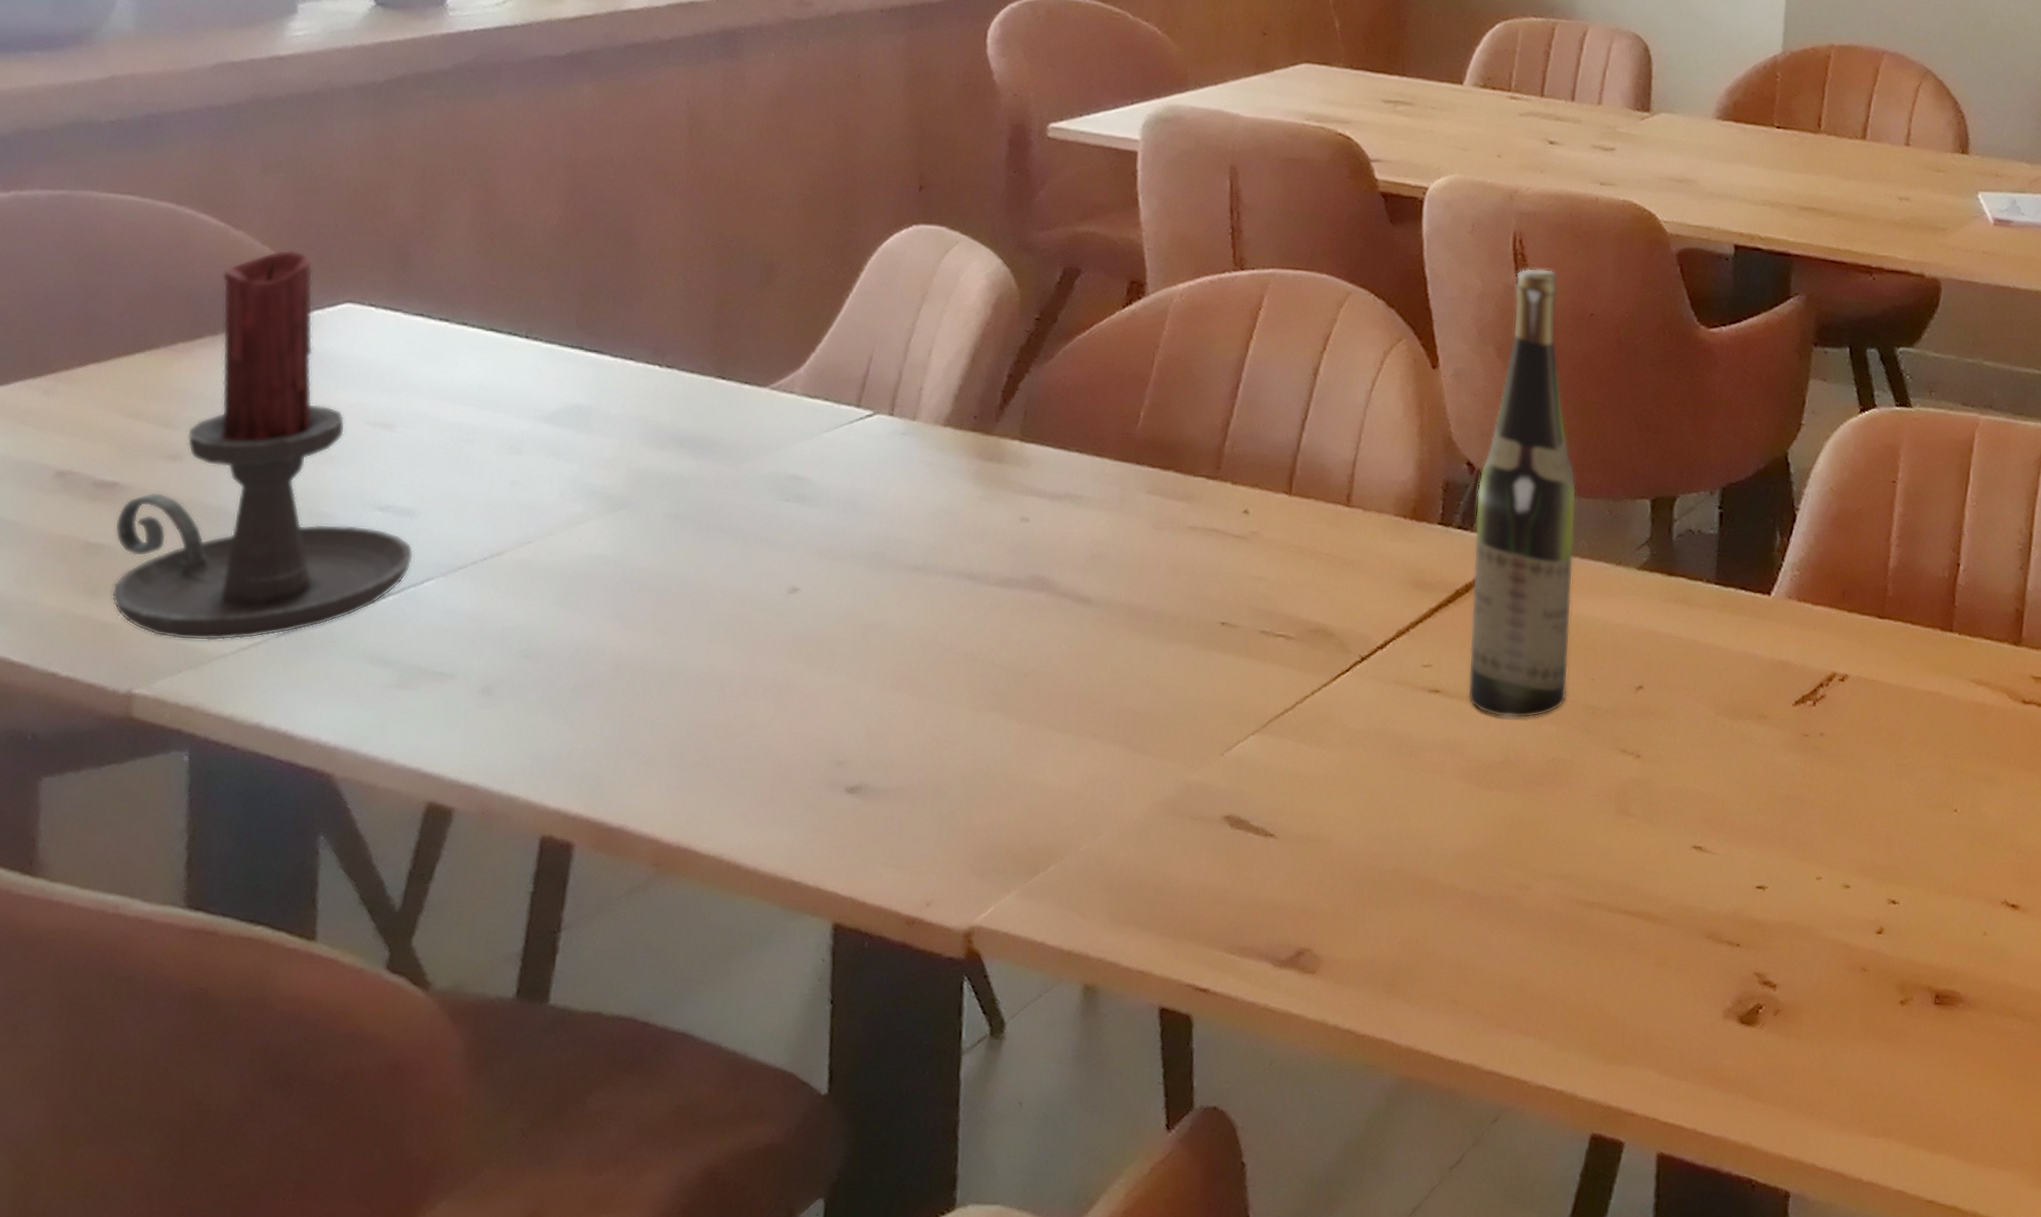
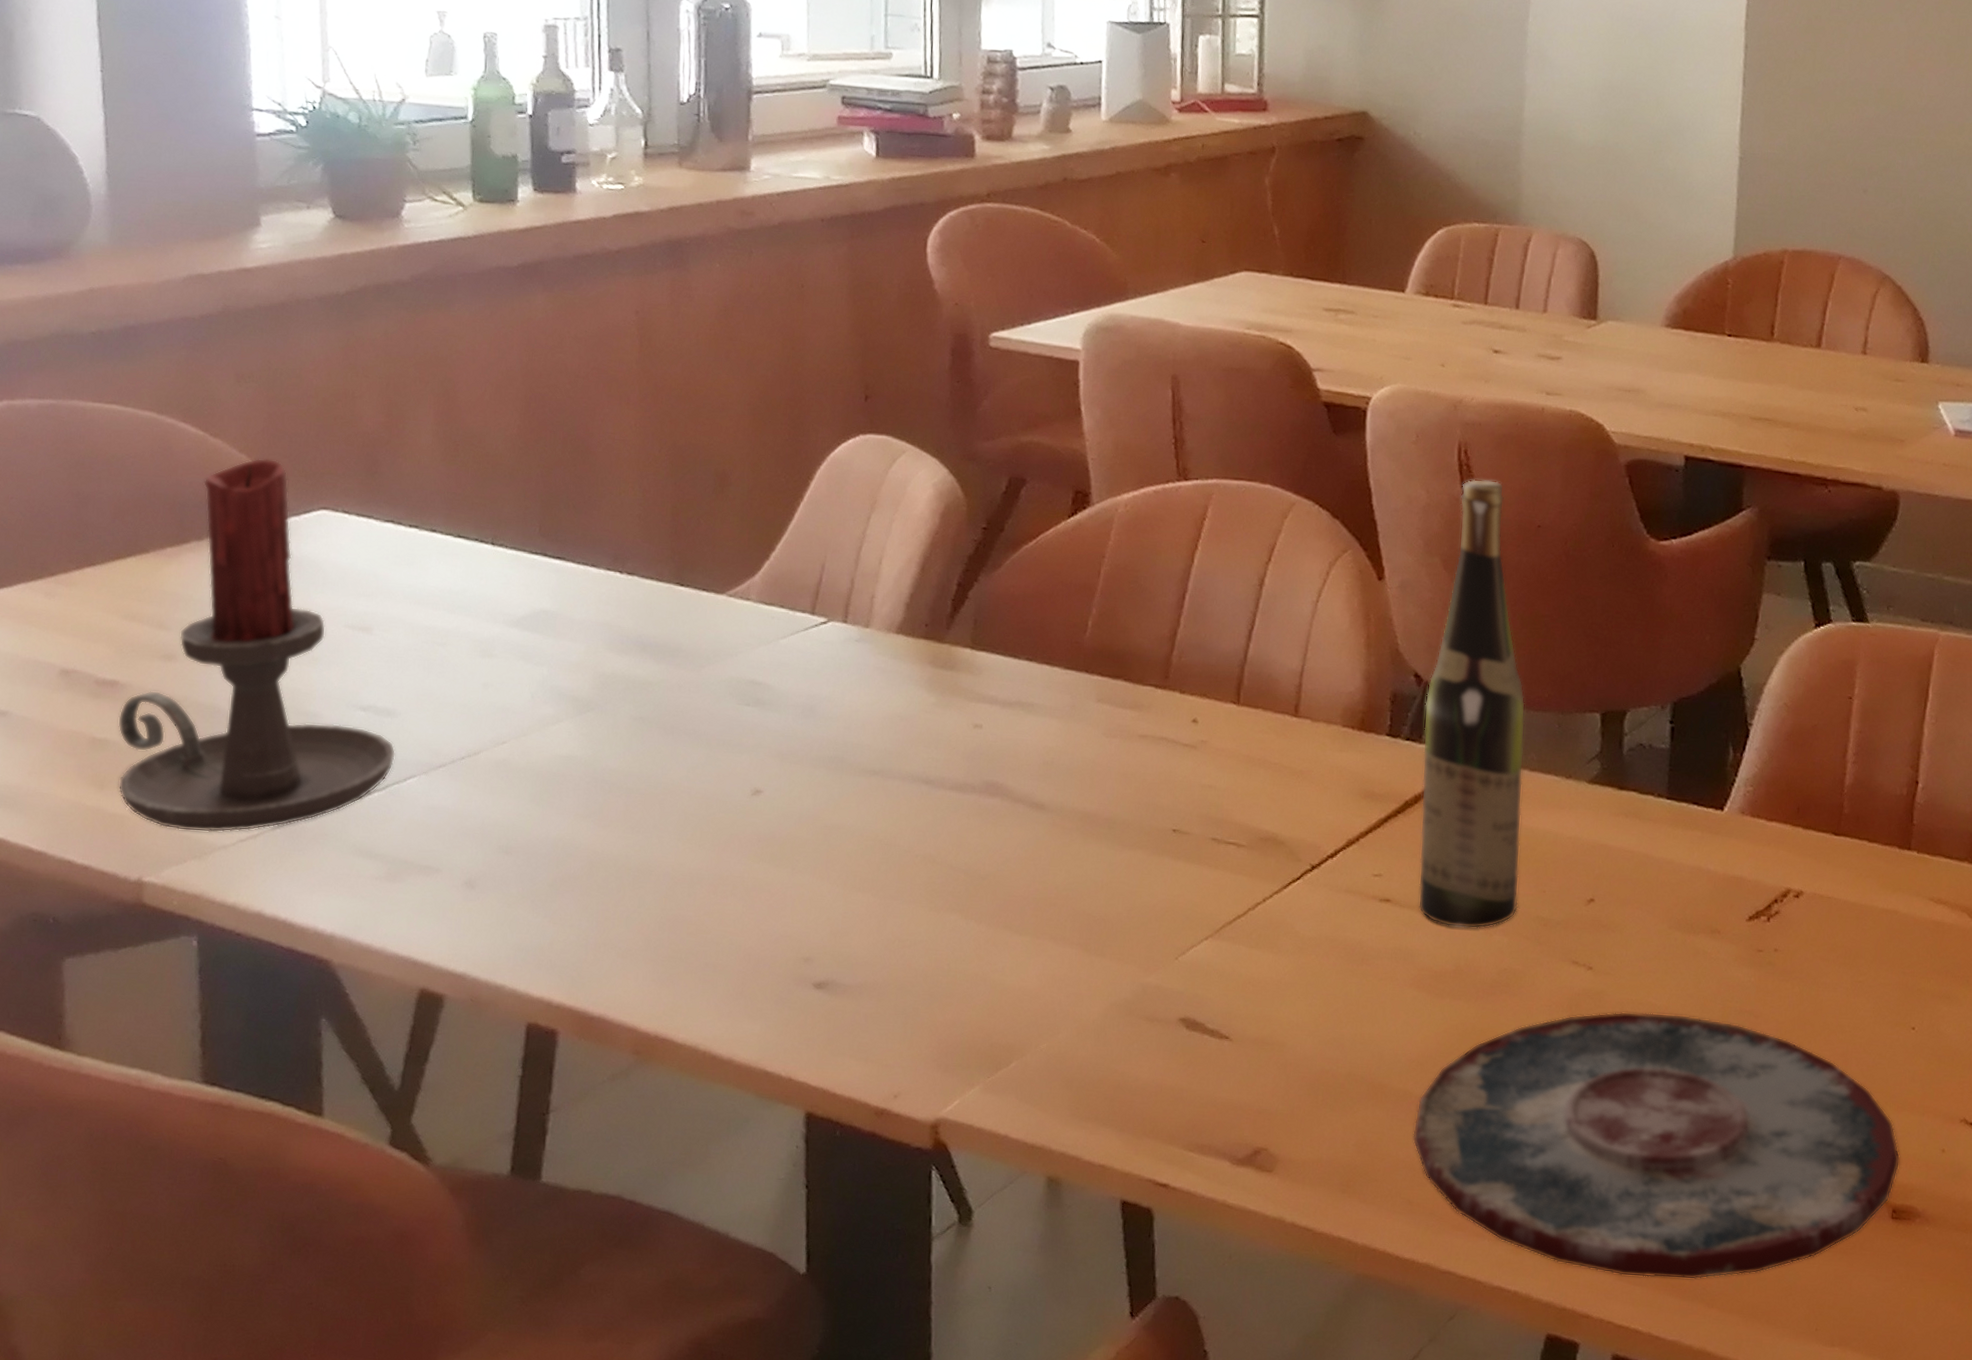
plate: none [1458,799,1943,1073] -> present [1412,1011,1901,1280]

